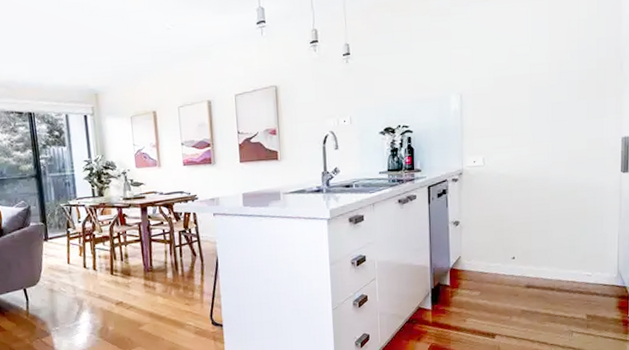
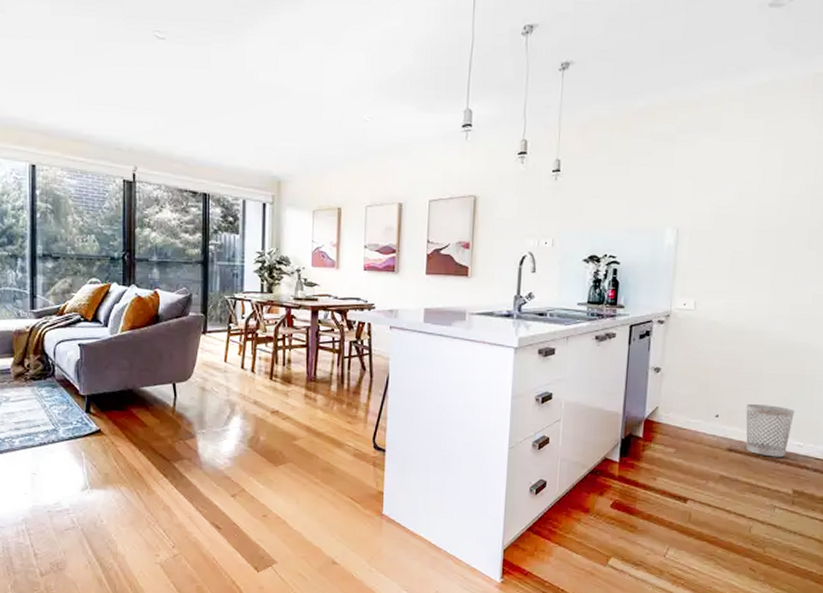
wastebasket: none [539,242,581,288] -> present [746,404,795,457]

